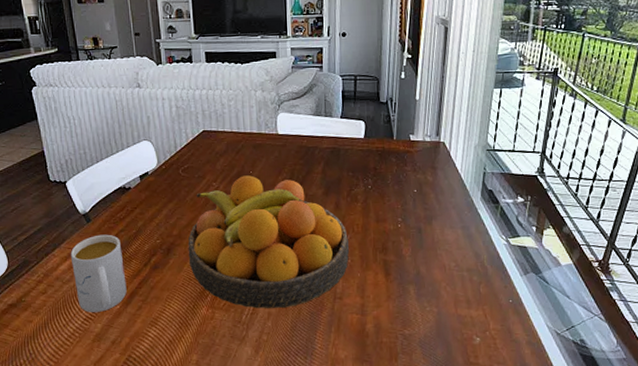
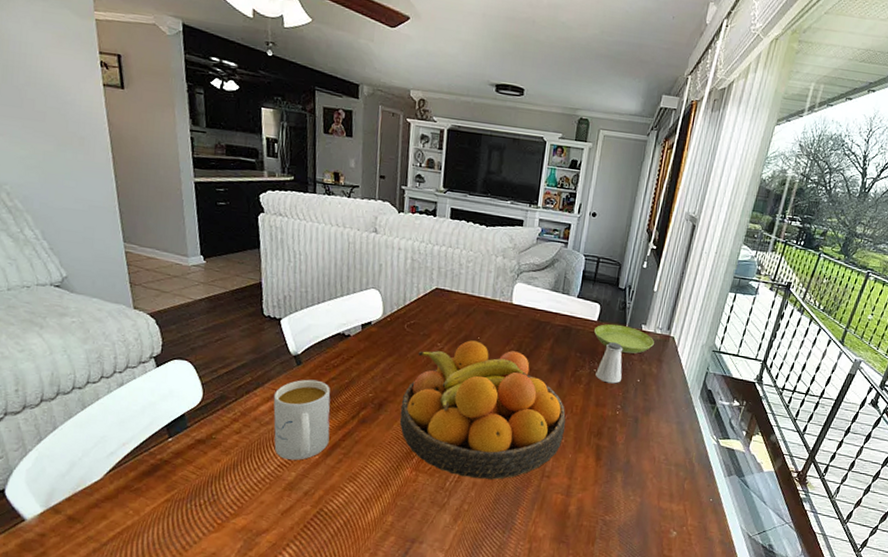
saucer: none [363,138,425,165] -> present [594,323,654,354]
saltshaker: none [371,157,398,198] -> present [595,342,624,384]

